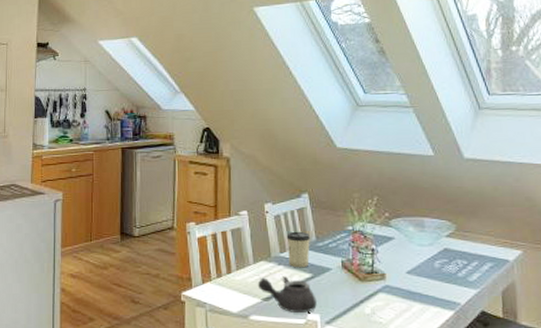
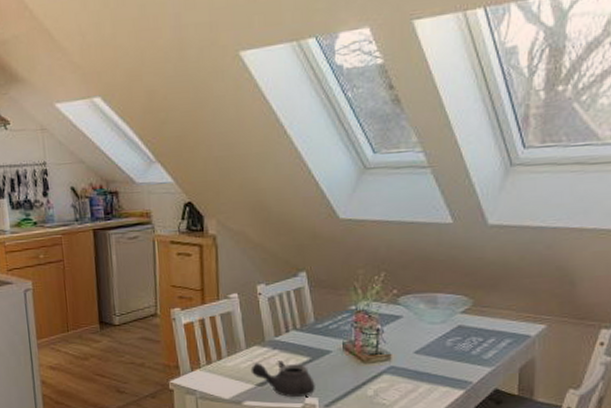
cup: present [286,231,310,268] -> none [282,313,308,352]

